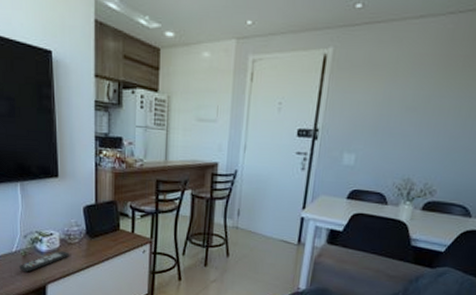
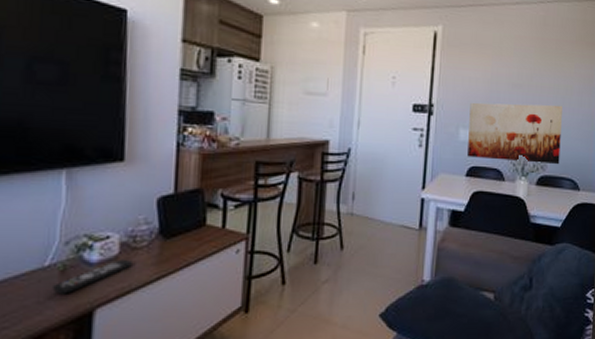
wall art: none [350,126,463,191] -> present [467,102,562,165]

